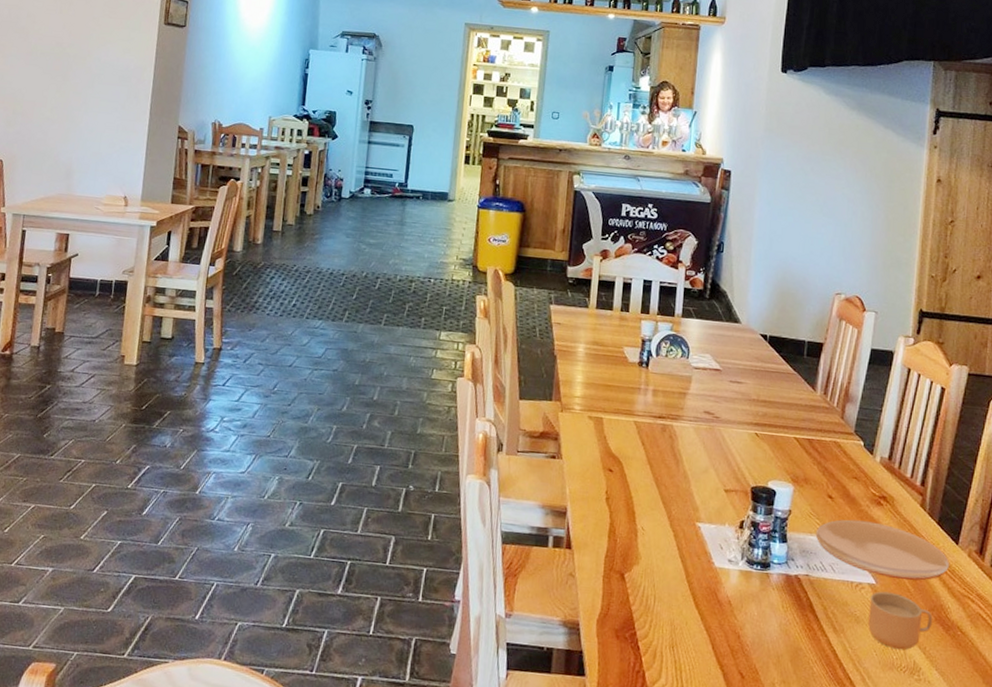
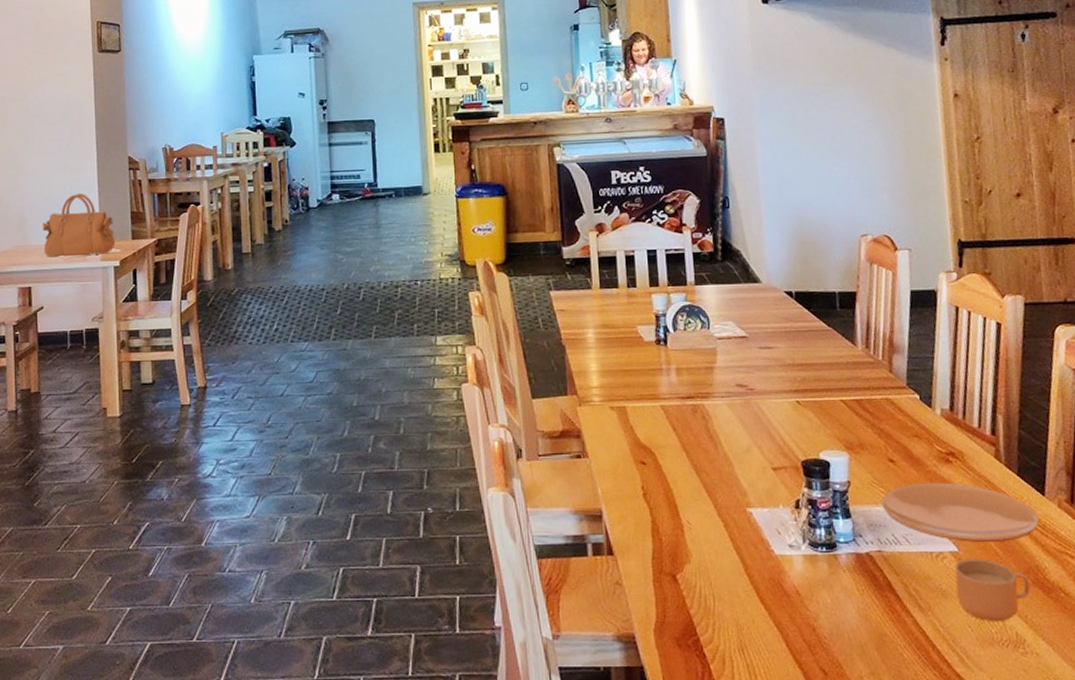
shoulder bag: none [86,153,156,213] -> present [42,192,116,257]

